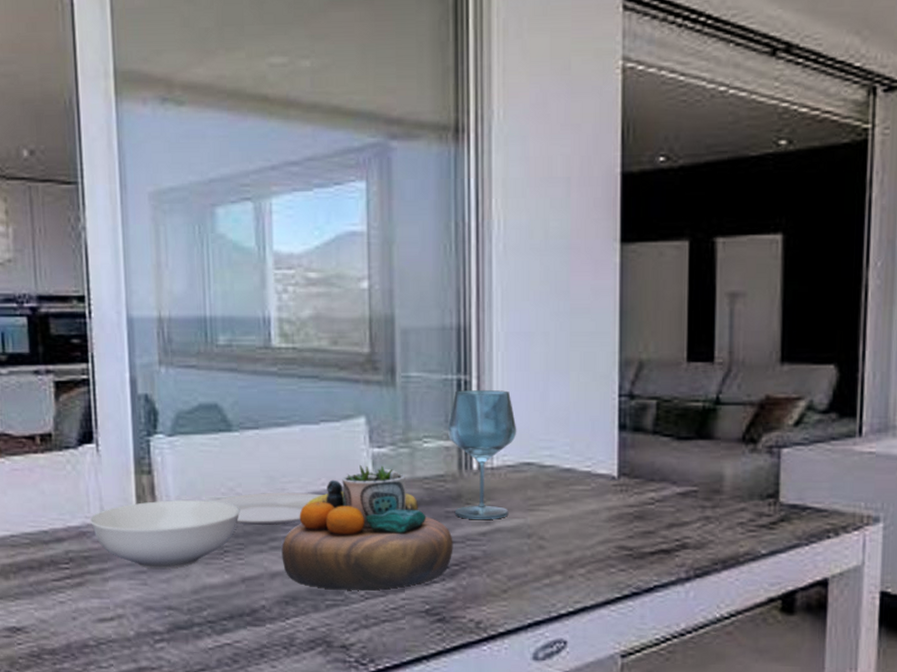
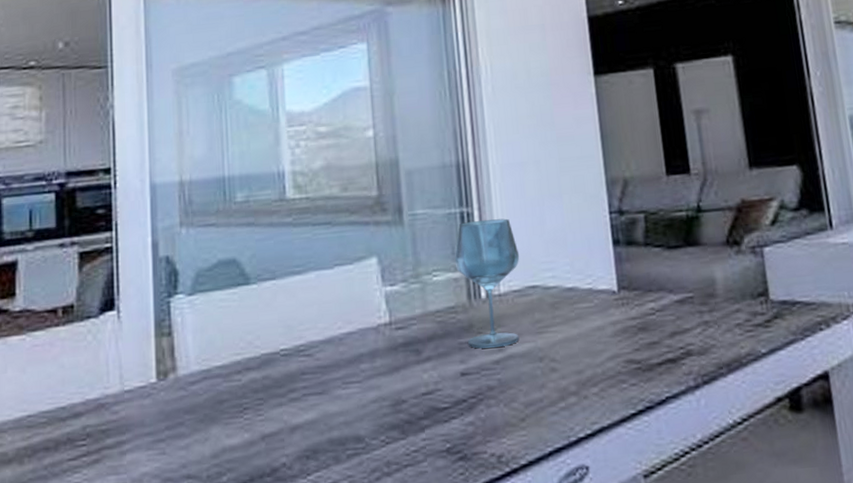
bowl: present [89,500,241,569] -> none [108,356,259,436]
plate: present [211,492,322,526] -> none [230,338,339,379]
decorative bowl: present [281,465,453,591] -> none [301,303,469,438]

